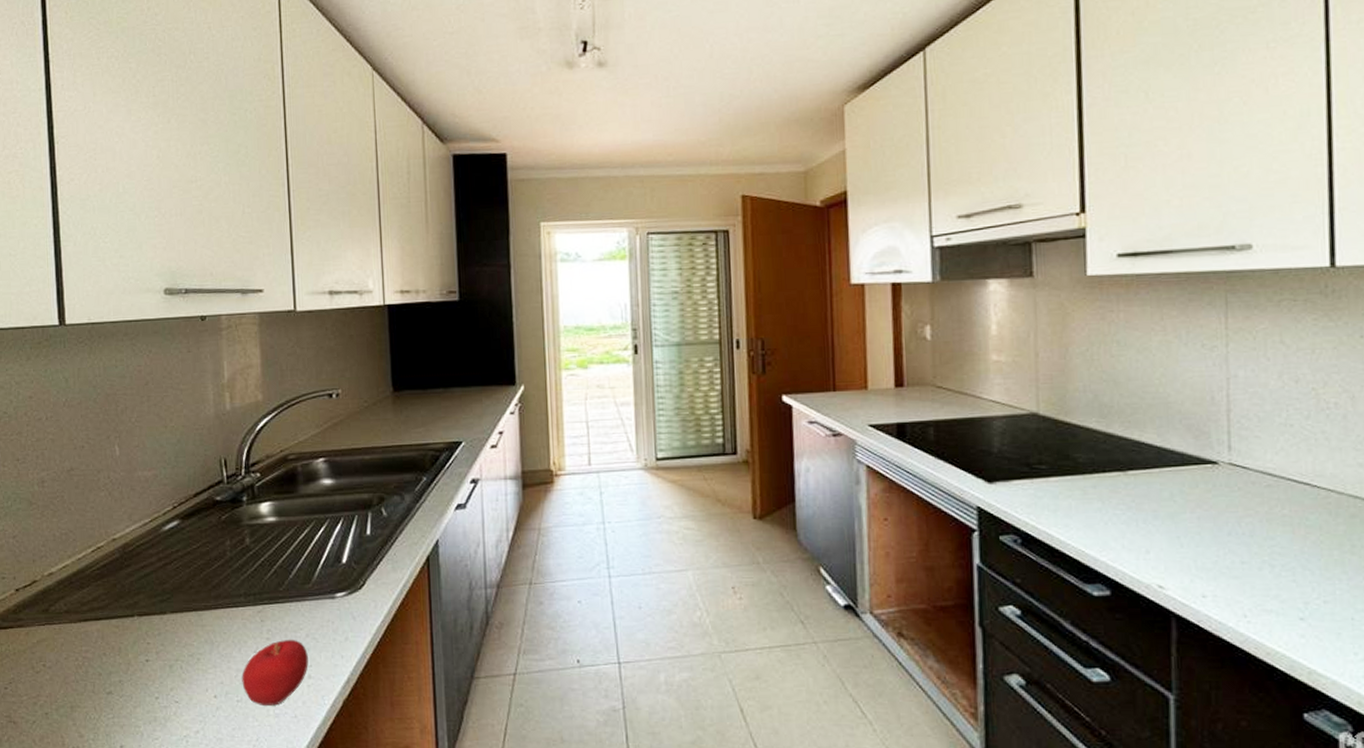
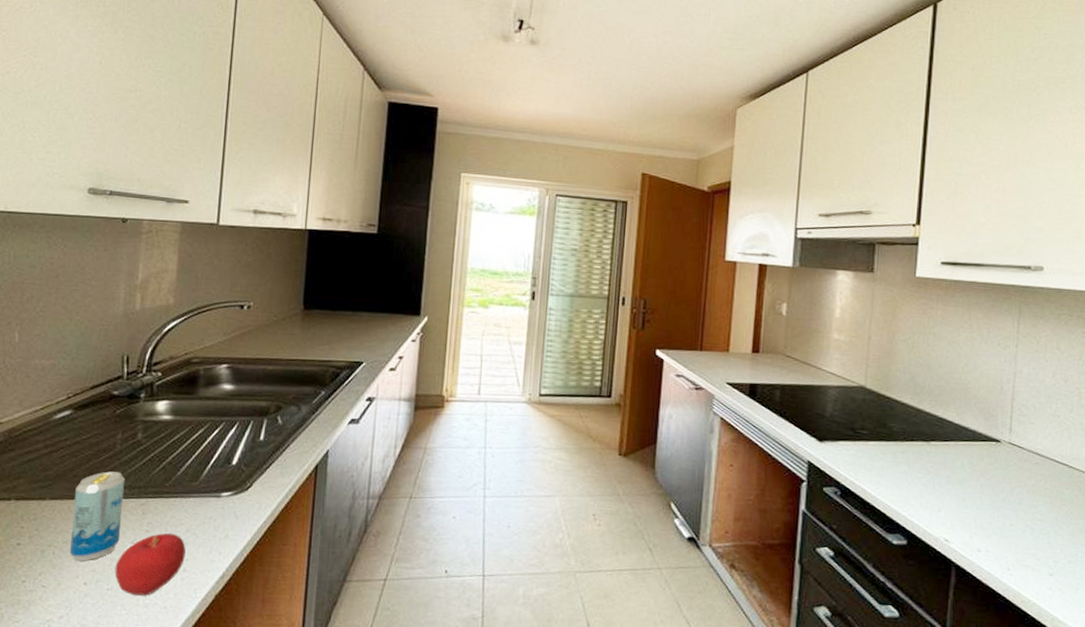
beverage can: none [193,580,243,674] -> present [70,471,126,561]

